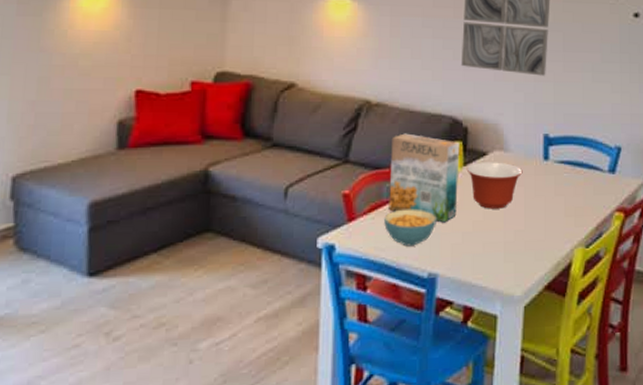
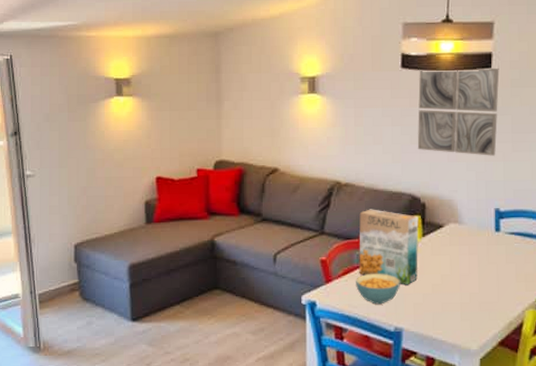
mixing bowl: present [466,162,523,209] -> none [425,233,476,274]

